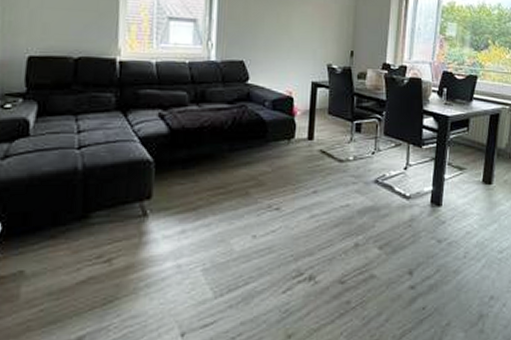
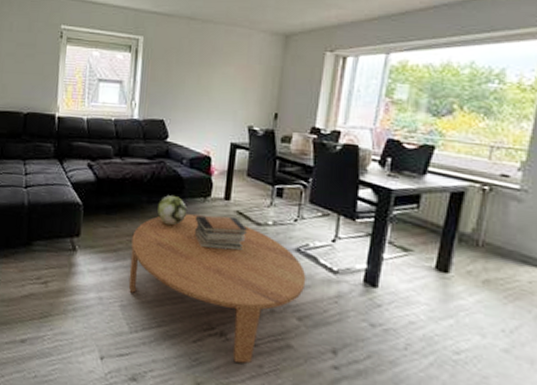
coffee table: none [211,159,384,304] -> present [128,214,306,364]
decorative sphere: none [240,141,272,173] -> present [157,195,188,226]
book stack: none [279,156,332,192] -> present [194,215,248,251]

